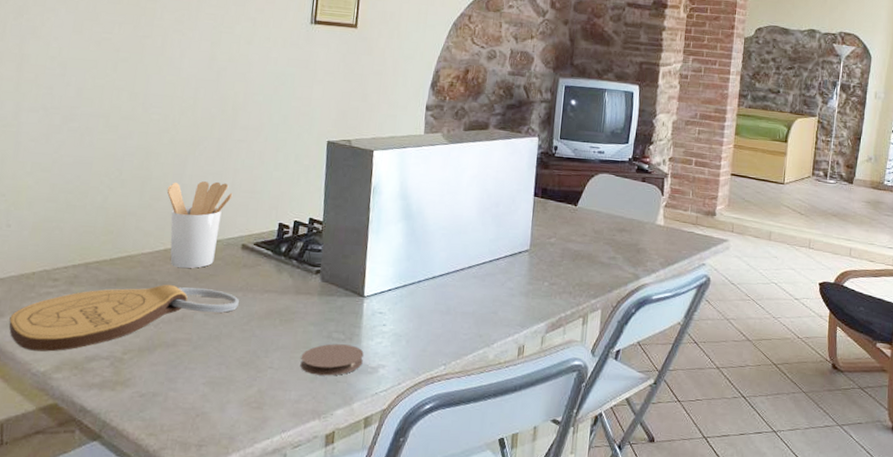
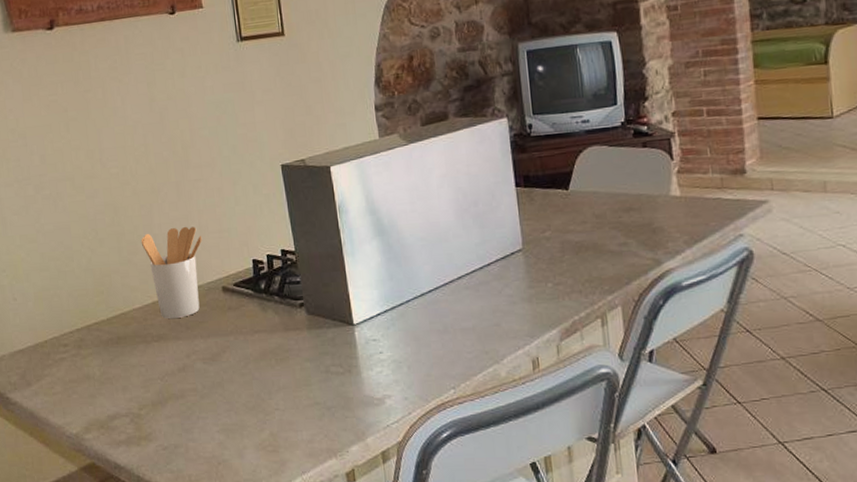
cutting board: present [9,284,239,352] -> none [36,336,233,415]
coaster: present [300,343,364,376] -> none [304,377,367,413]

